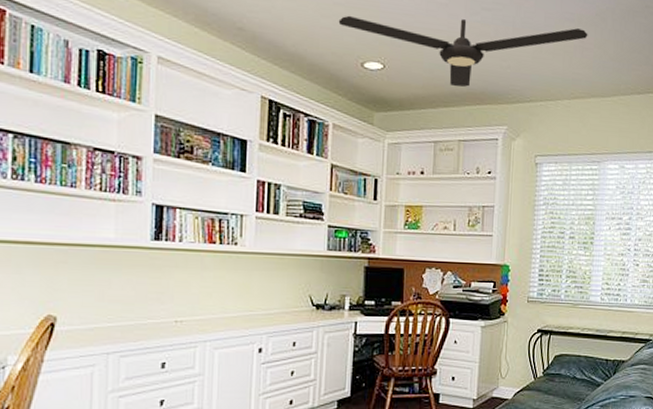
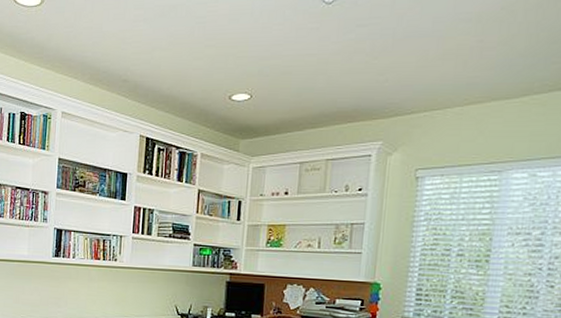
ceiling fan: present [338,15,588,87] -> none [209,28,490,108]

